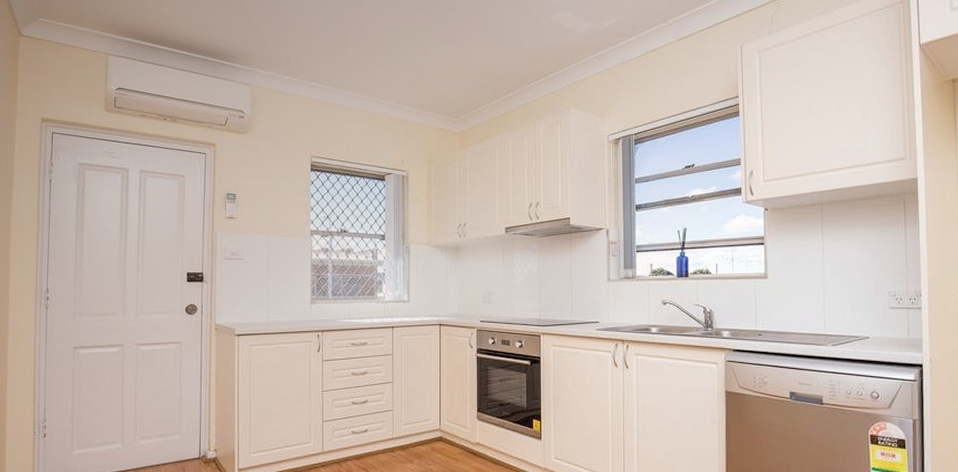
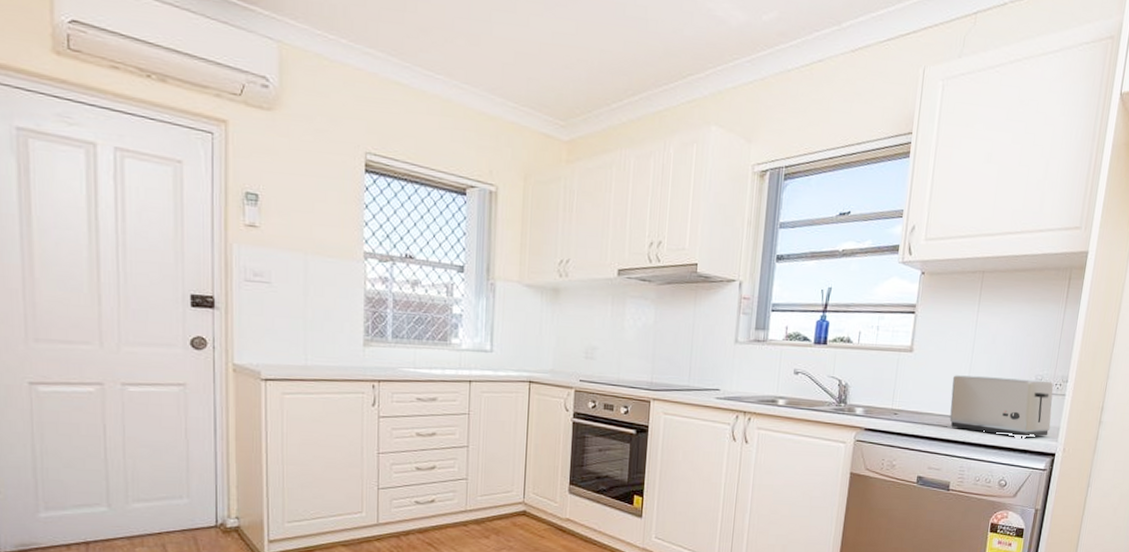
toaster: none [808,295,913,350] -> present [949,375,1054,438]

